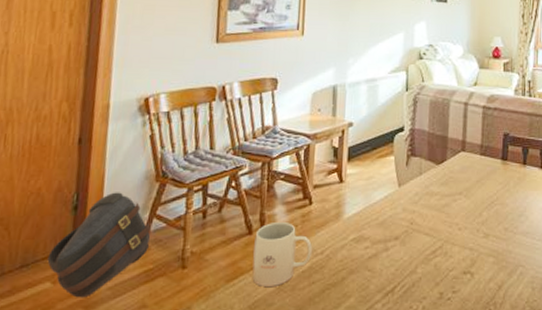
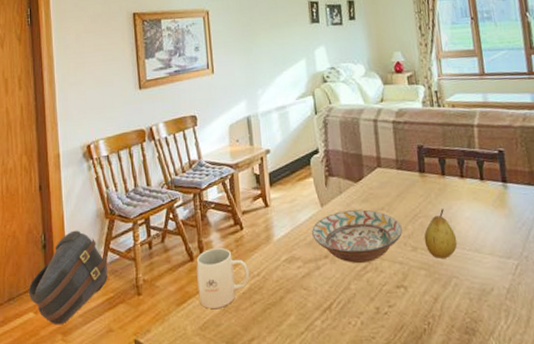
decorative bowl: none [385,193,477,248] -> present [312,209,402,264]
fruit: none [497,198,529,247] -> present [424,209,458,258]

